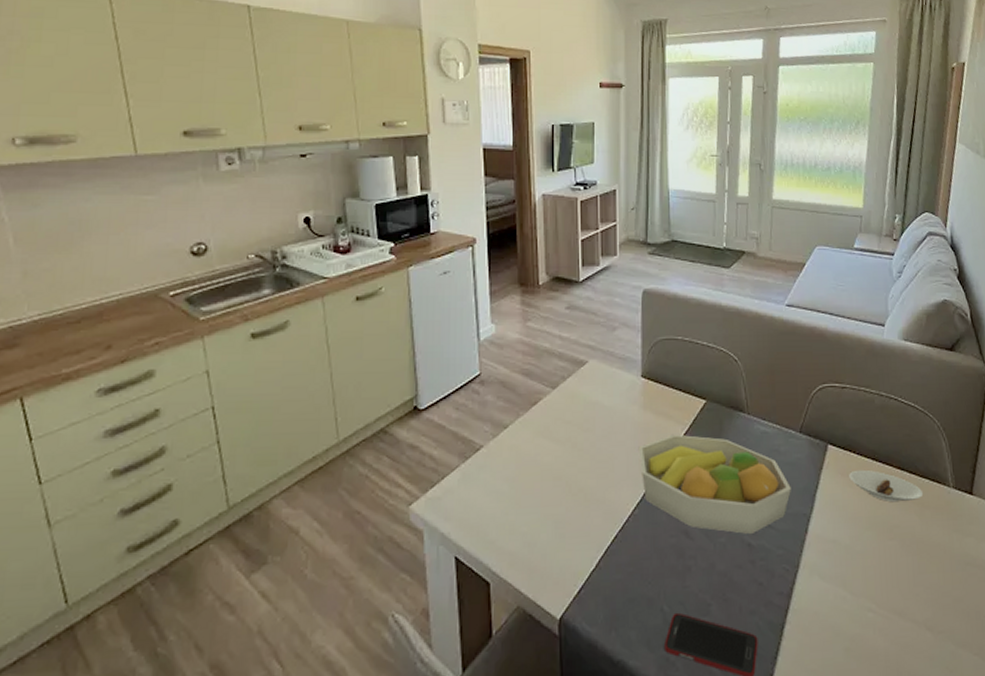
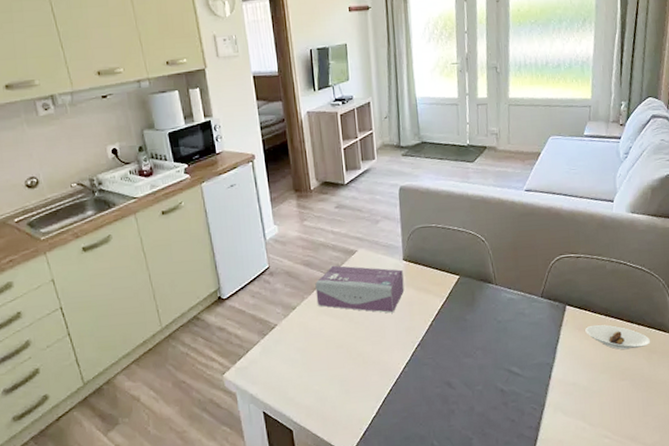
tissue box: none [534,377,641,441] -> present [315,265,405,314]
fruit bowl: present [638,434,791,535] -> none [404,305,536,383]

